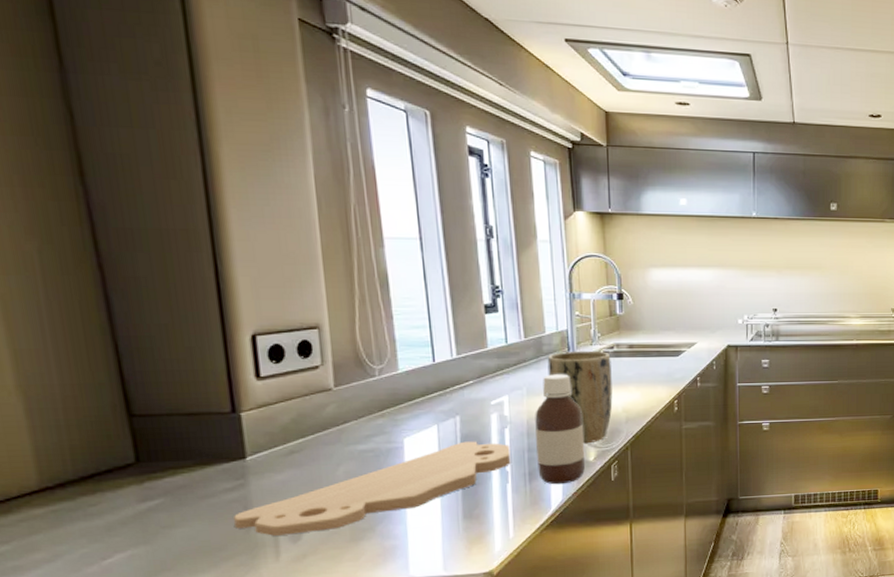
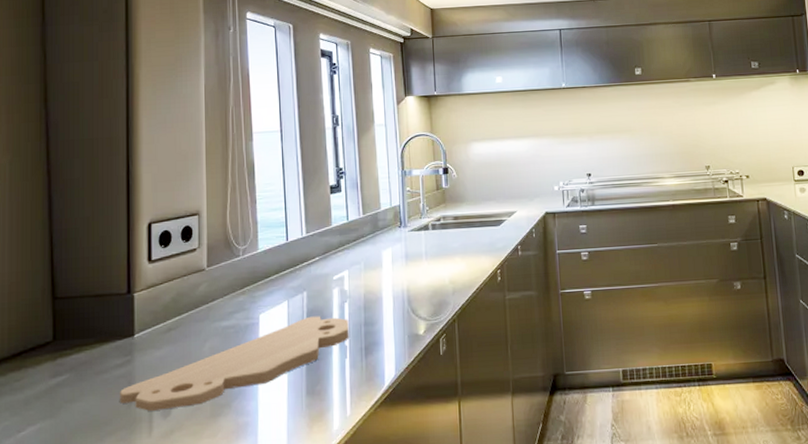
bottle: present [535,374,586,485] -> none [371,247,416,360]
plant pot: present [547,350,613,444] -> none [382,224,440,317]

